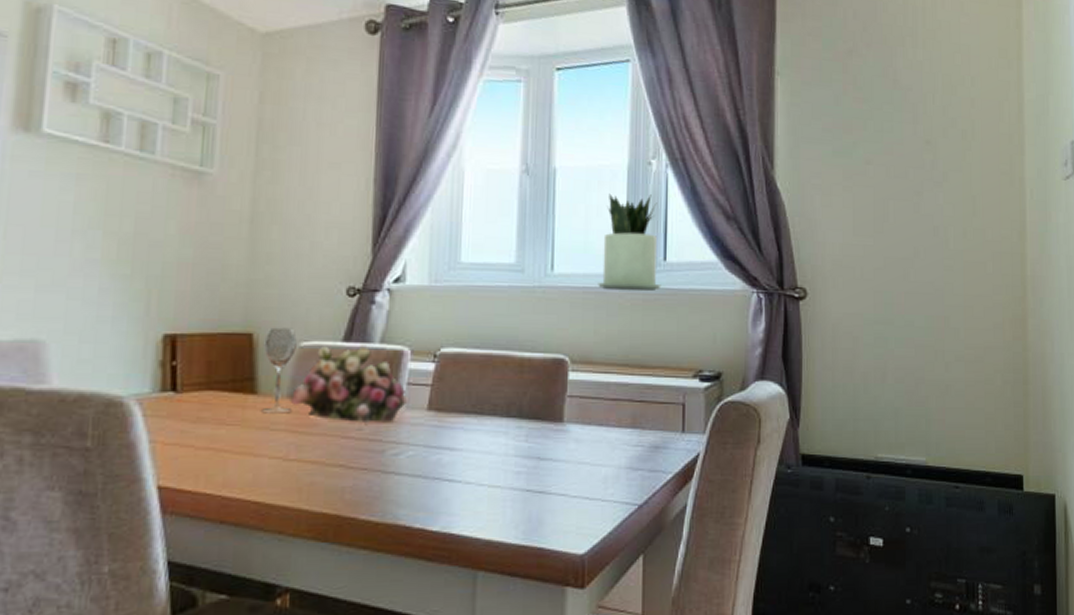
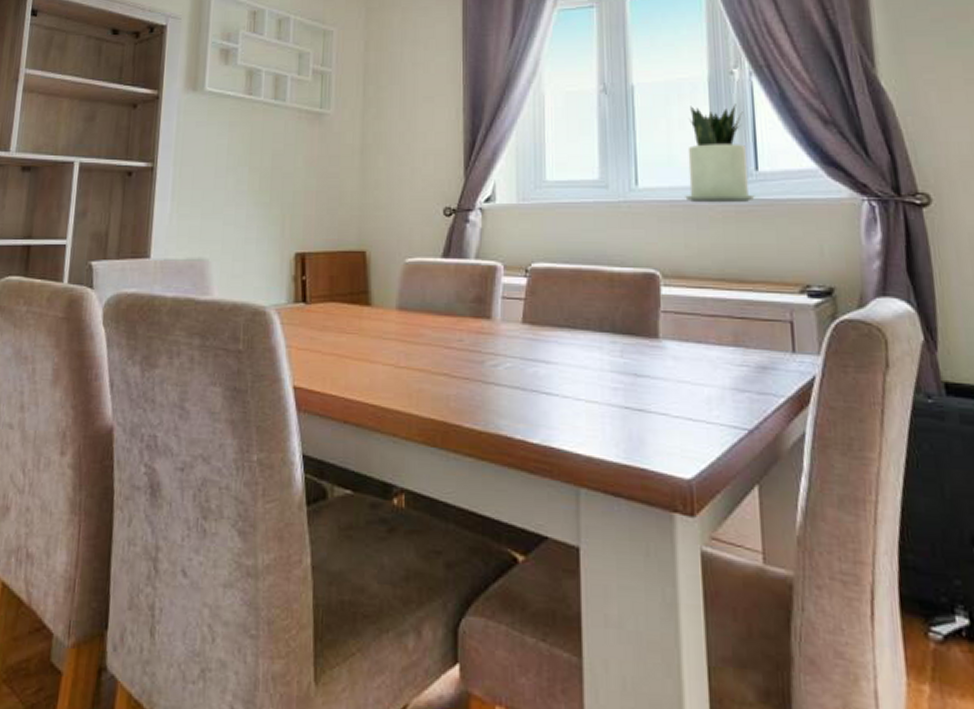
wineglass: present [262,327,297,414] -> none [375,245,402,324]
flower arrangement: present [290,345,410,422] -> none [398,261,505,334]

